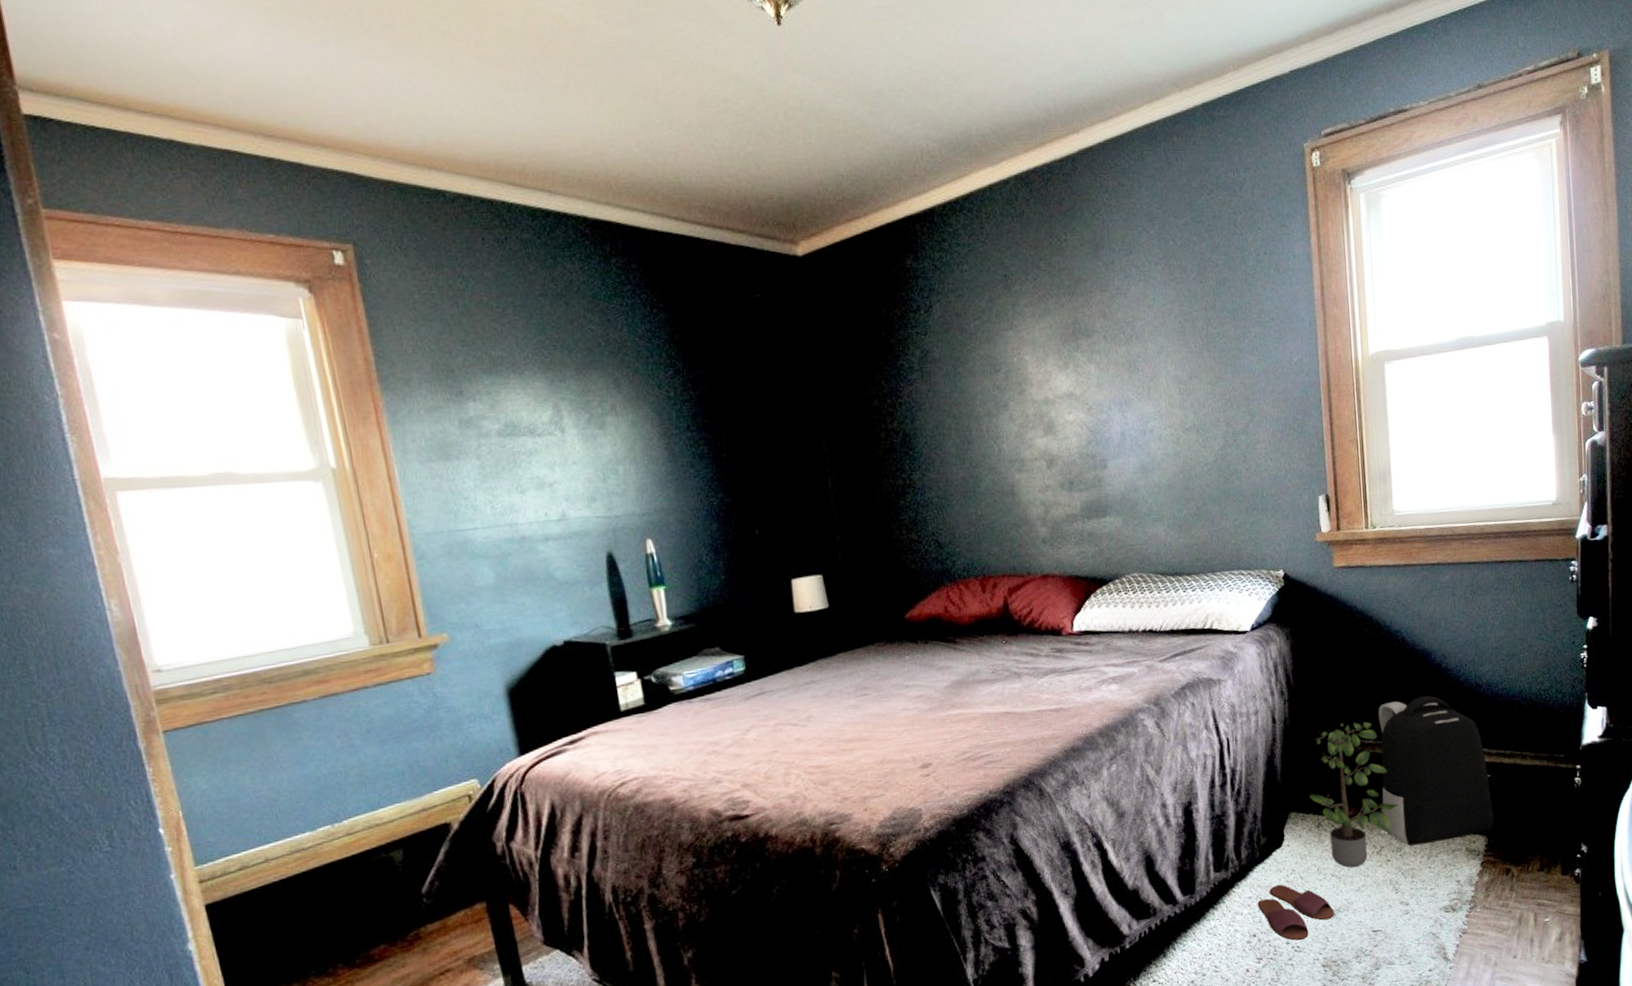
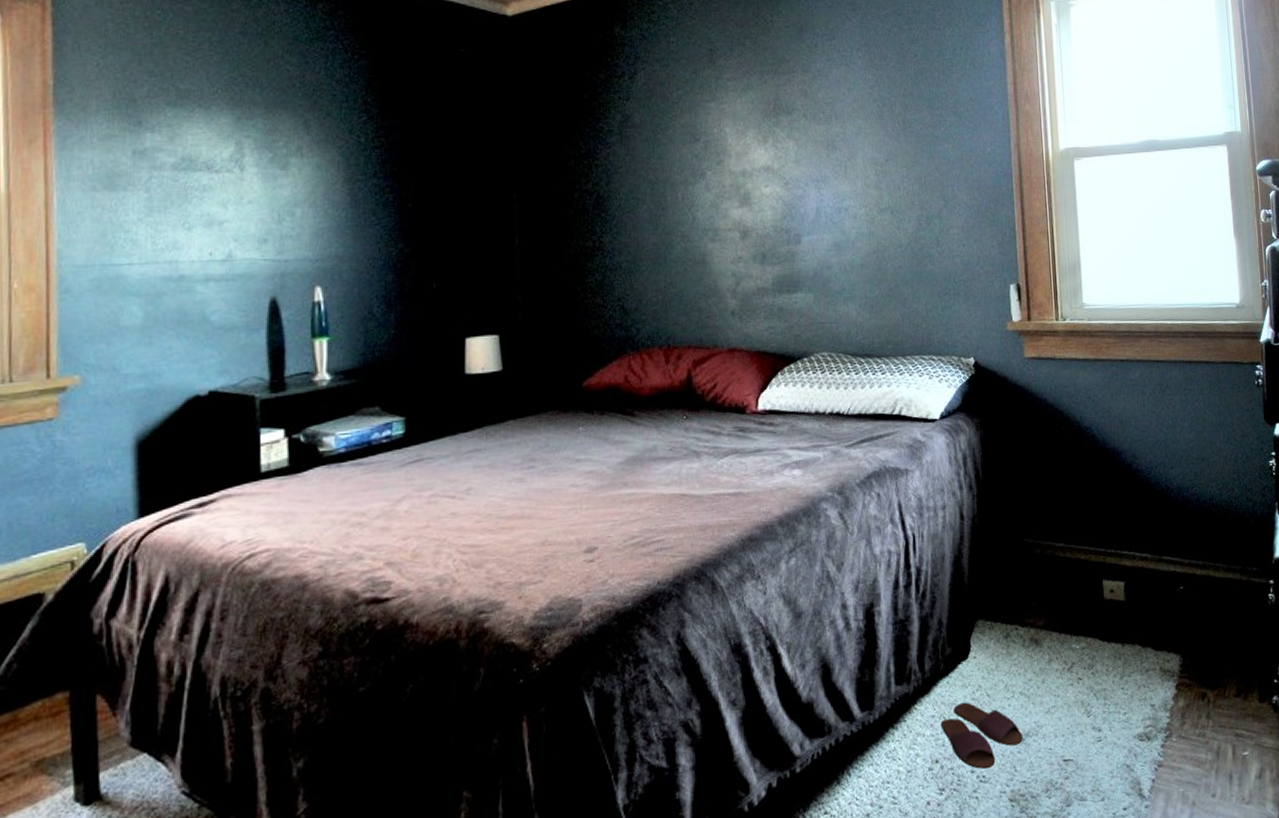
potted plant: present [1309,721,1400,868] -> none [997,522,1091,685]
backpack: present [1378,695,1494,846] -> none [1069,497,1188,663]

